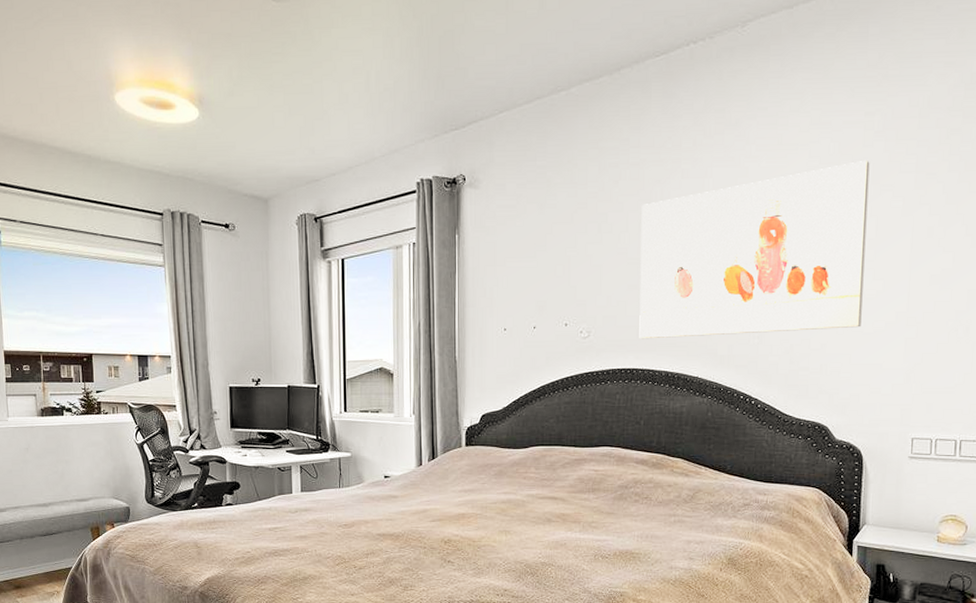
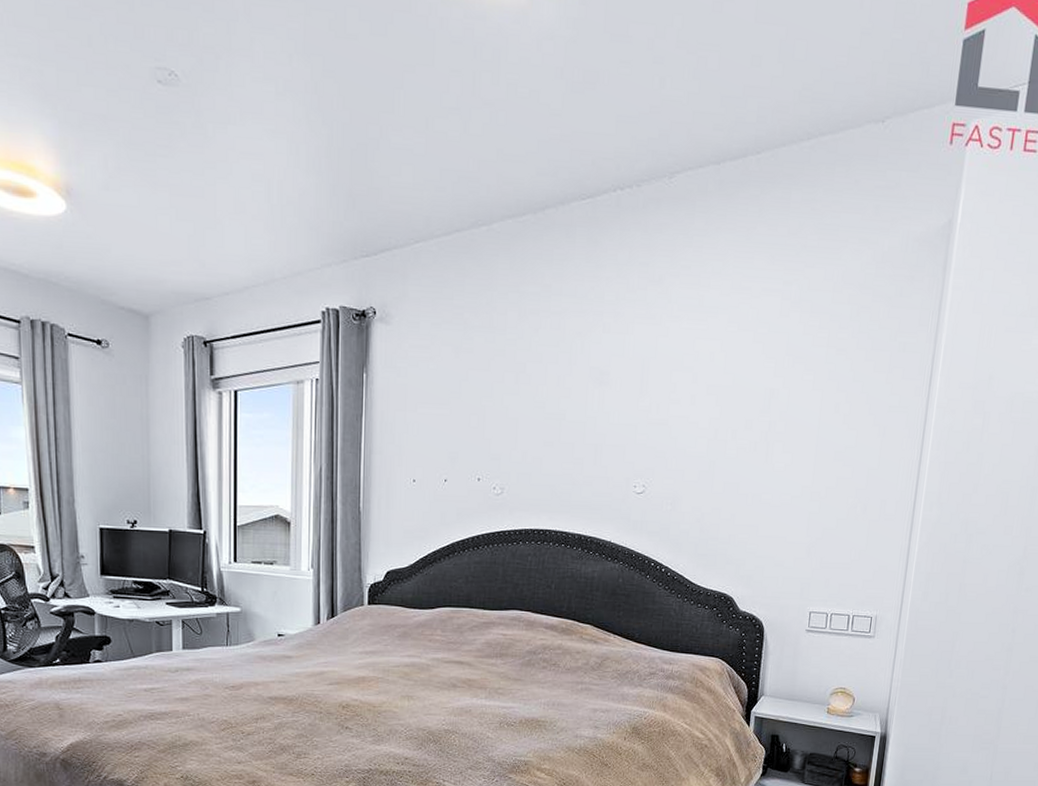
wall art: present [639,159,870,339] -> none [553,330,785,500]

